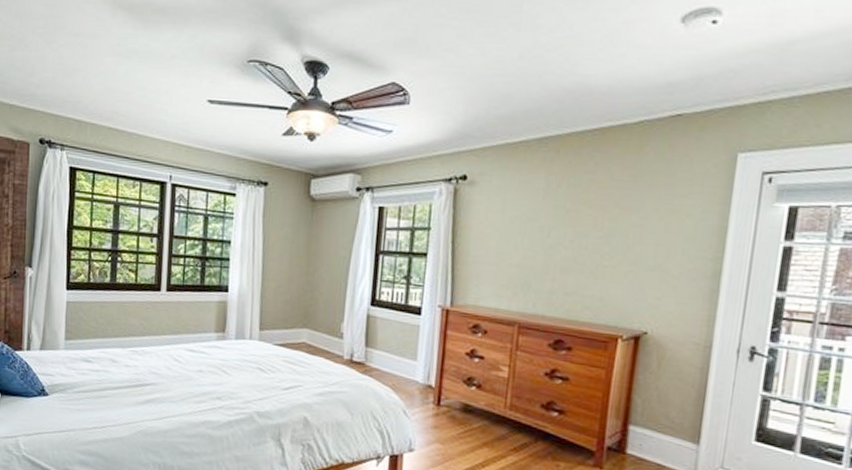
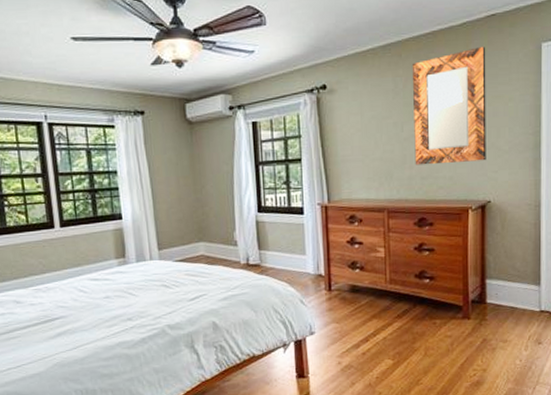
home mirror: none [559,149,664,284] -> present [413,46,486,166]

